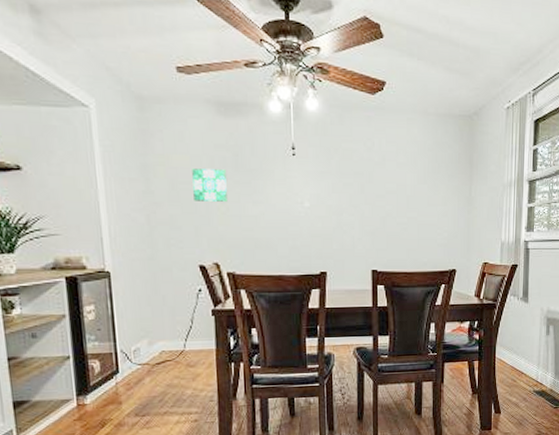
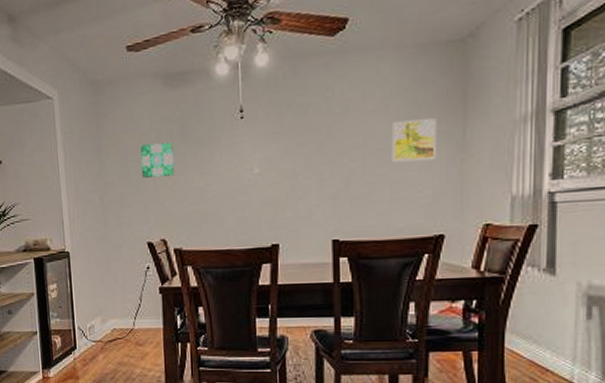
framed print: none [418,175,452,209] -> present [391,118,437,162]

